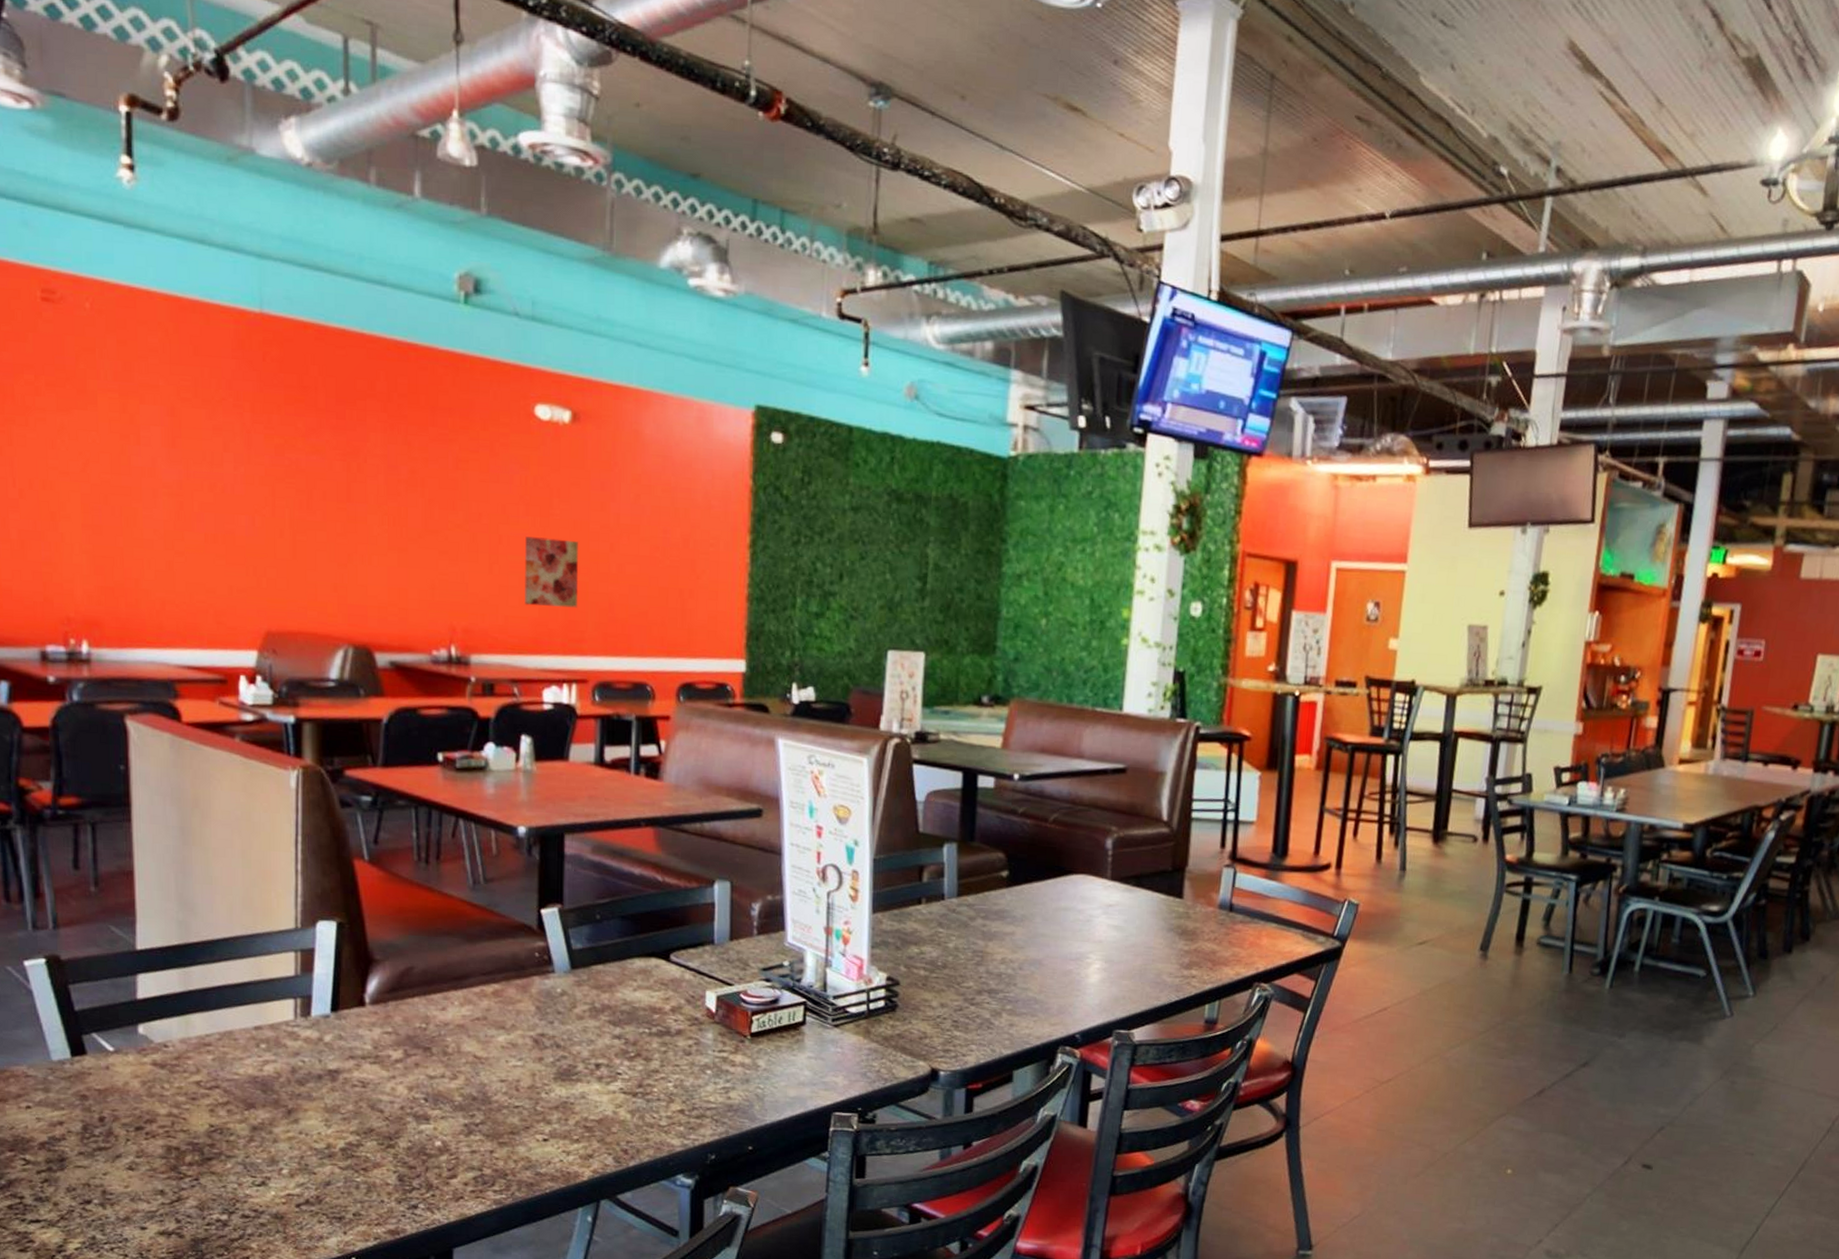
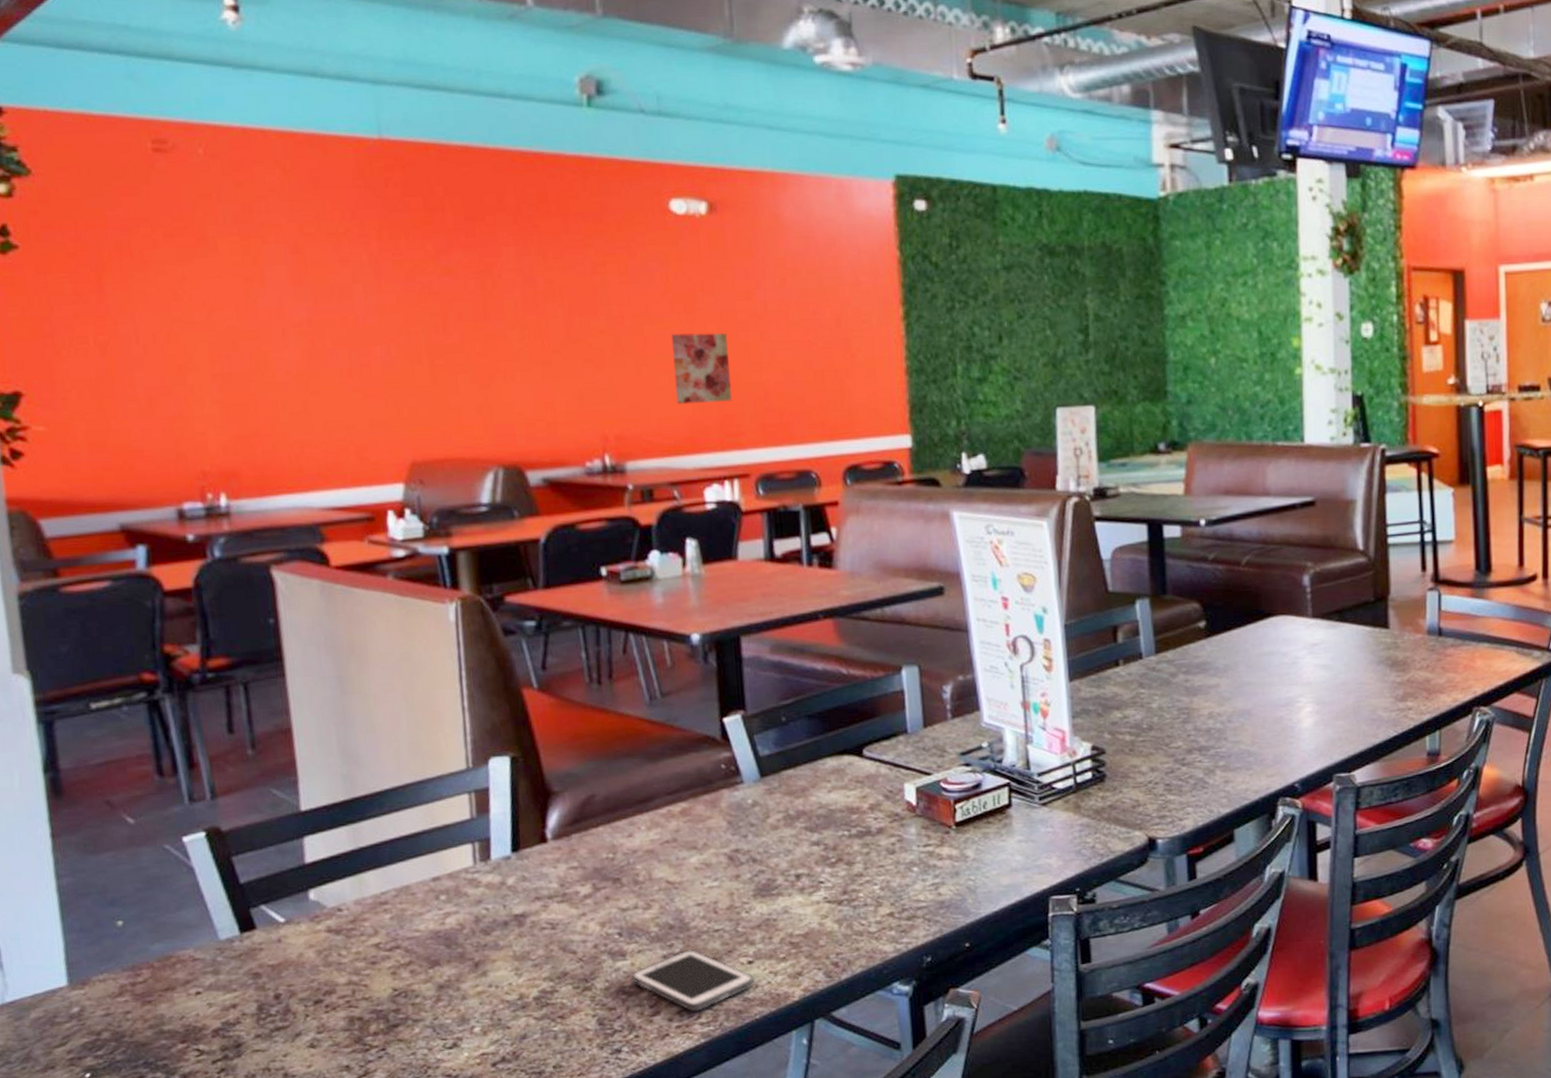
cell phone: none [432,1122,548,1179] -> present [631,950,755,1012]

